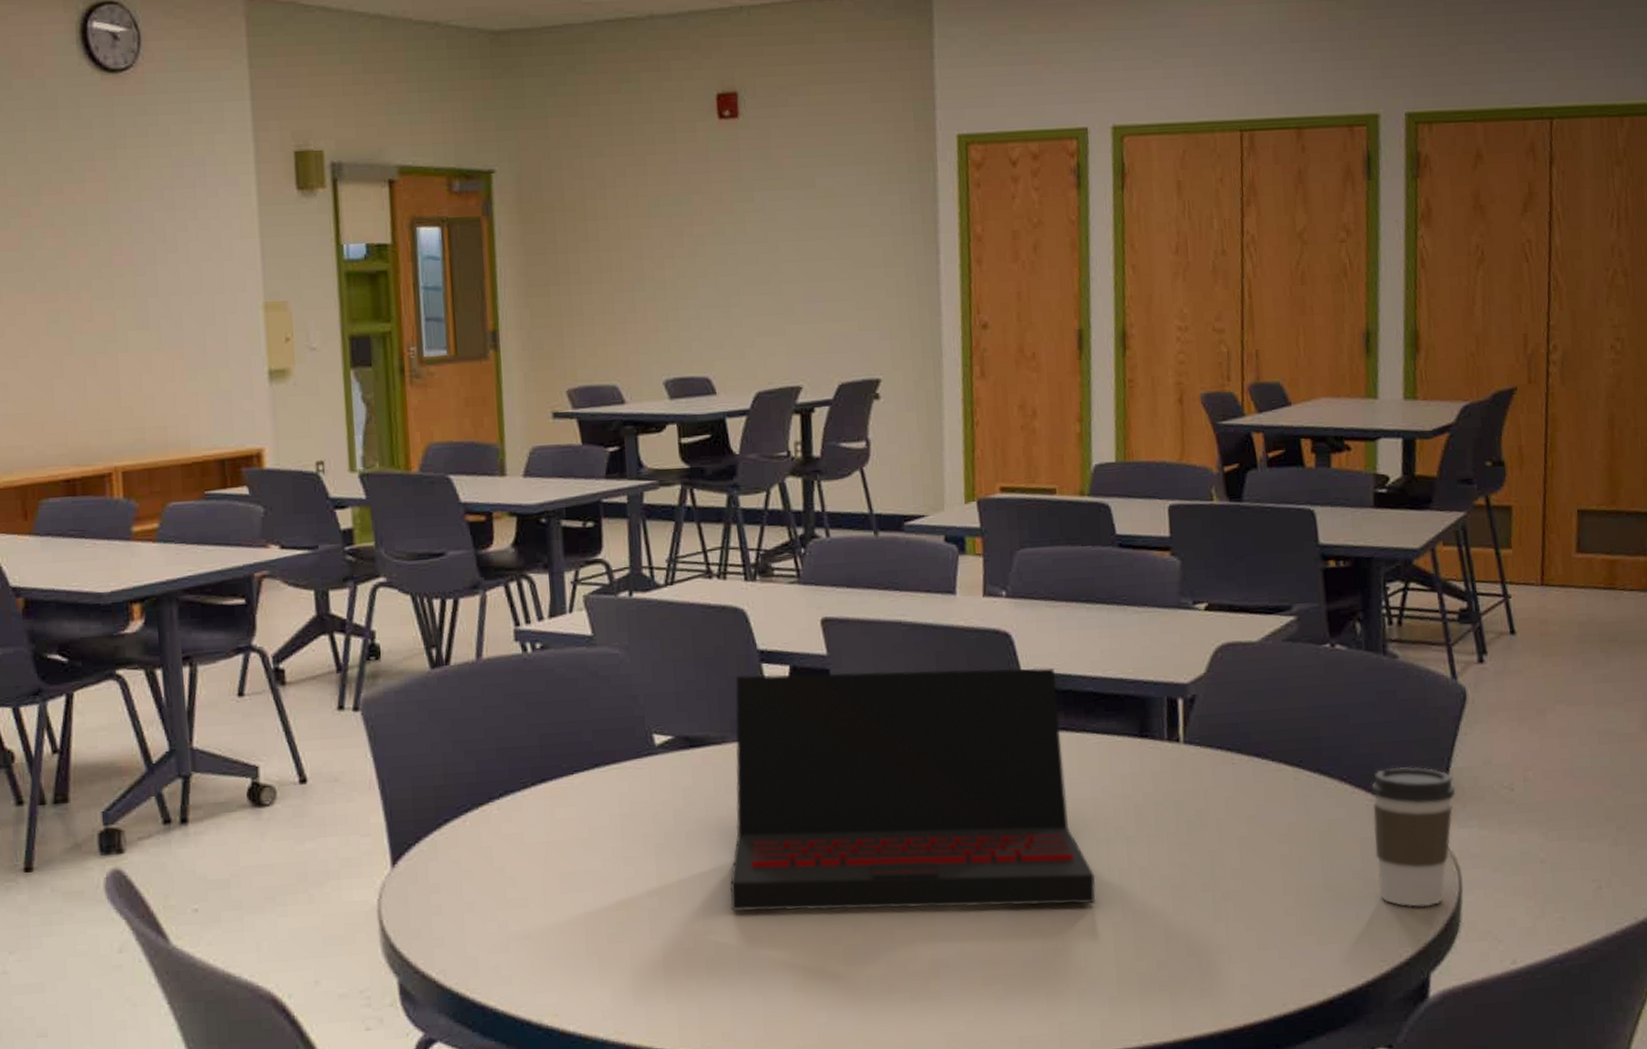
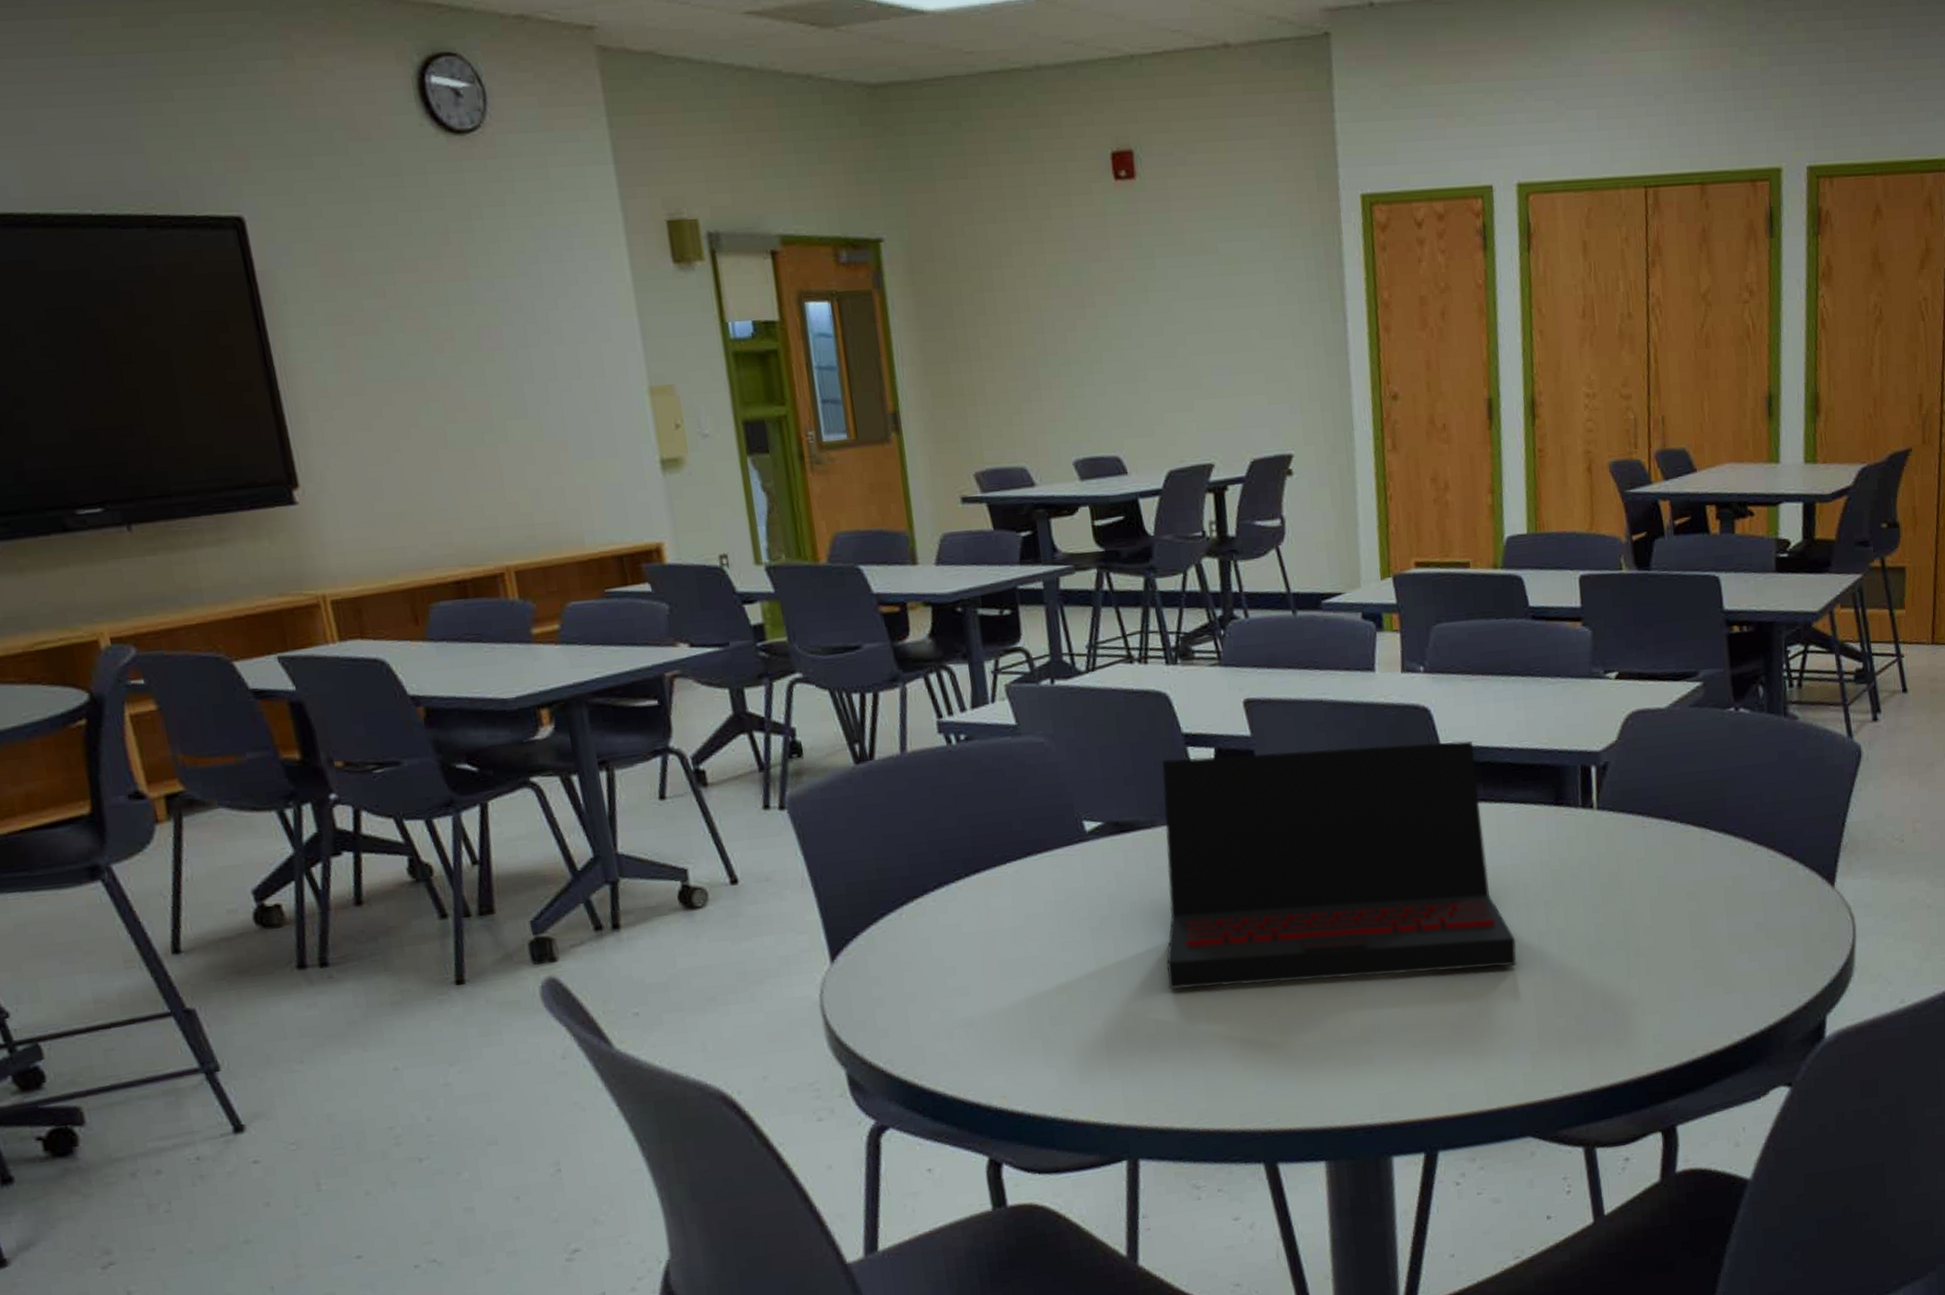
coffee cup: present [1370,766,1456,907] -> none [1771,823,1851,955]

